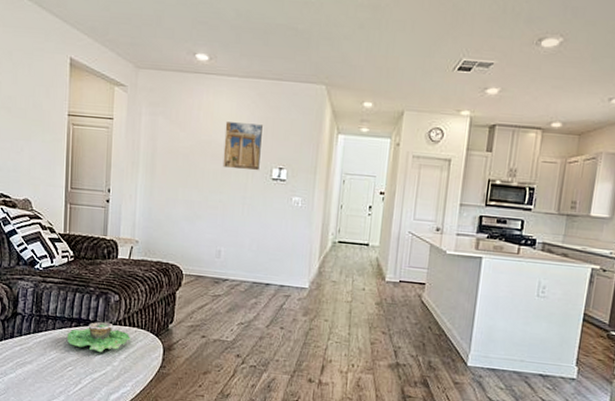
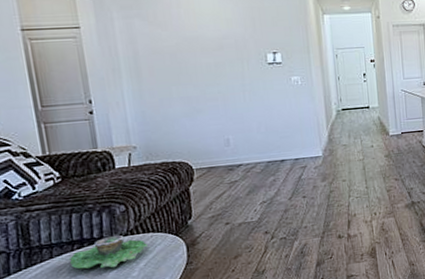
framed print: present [223,122,264,171] -> none [209,15,255,61]

